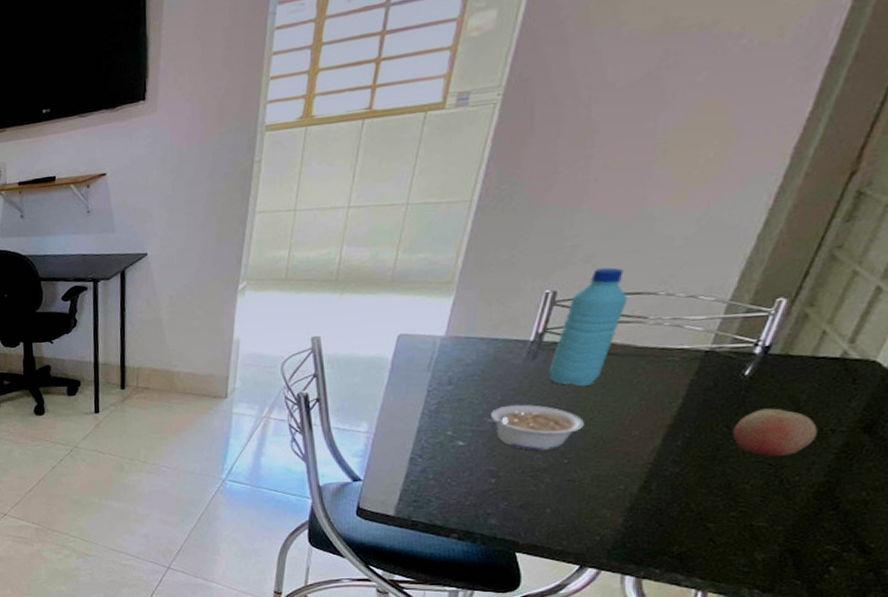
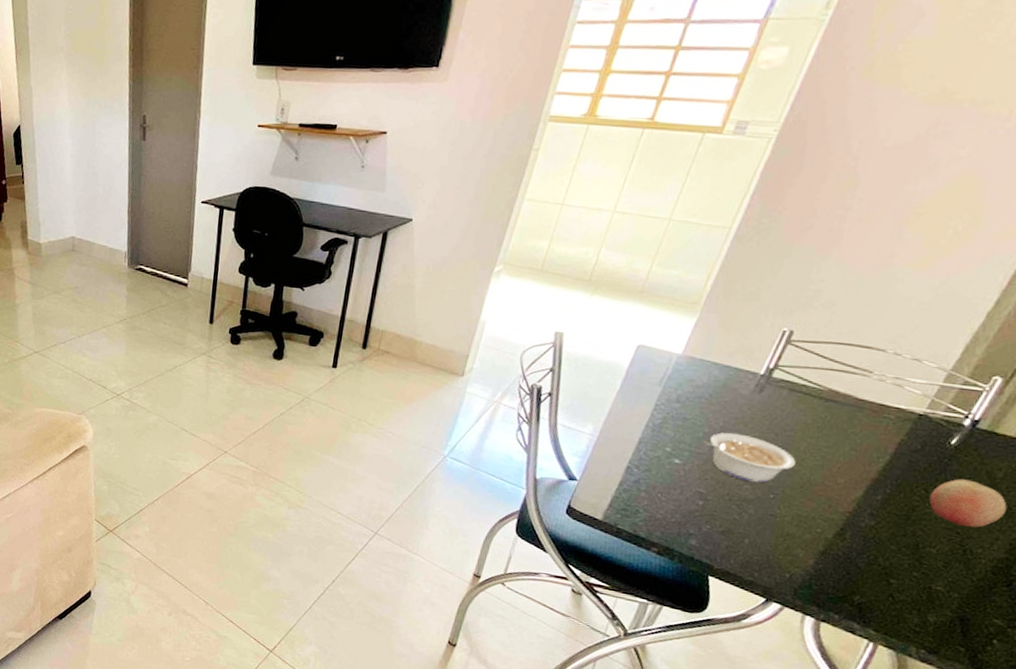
water bottle: present [549,267,628,387] -> none [771,316,859,428]

